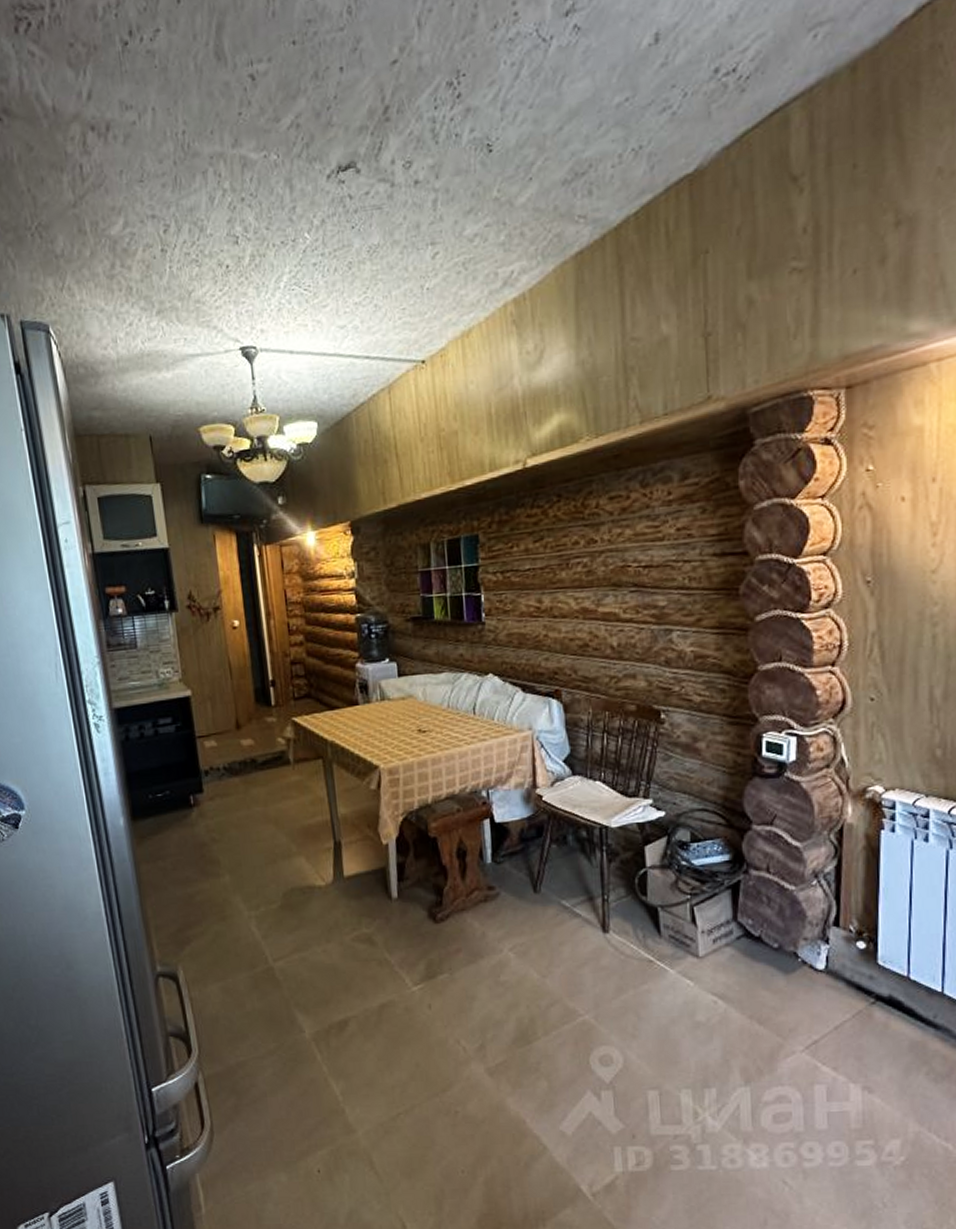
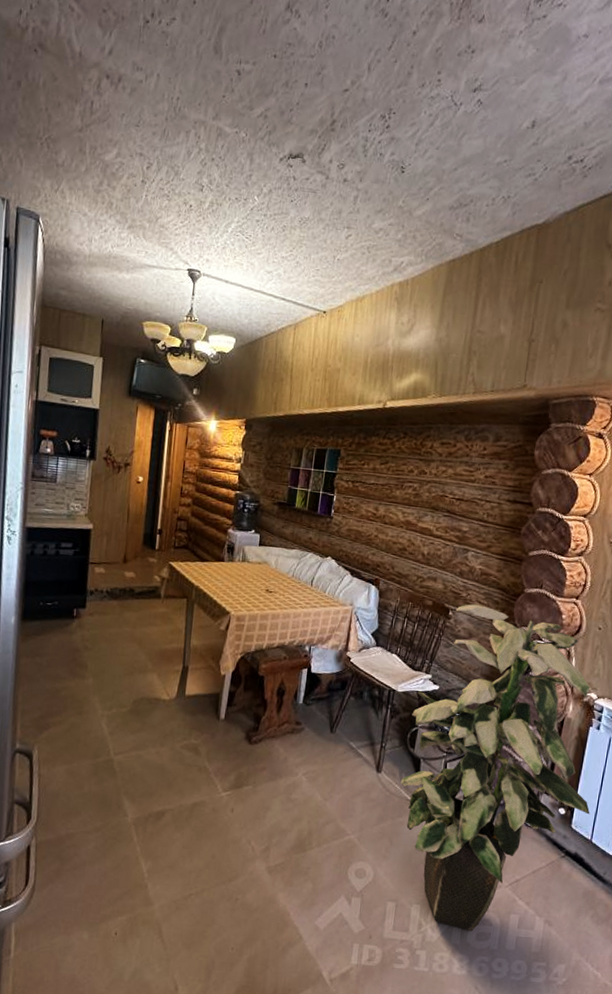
indoor plant: none [635,697,901,1114] -> present [400,603,591,932]

